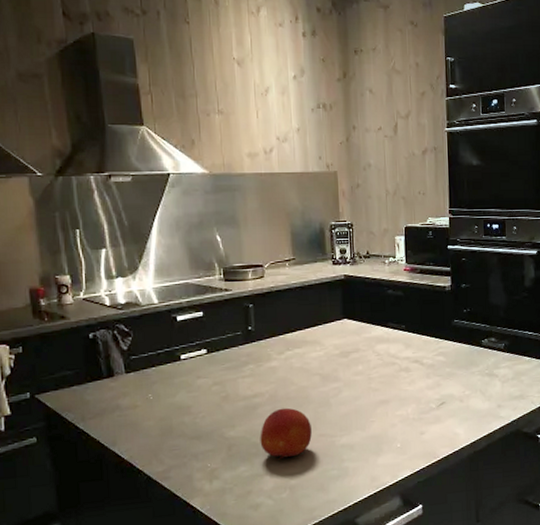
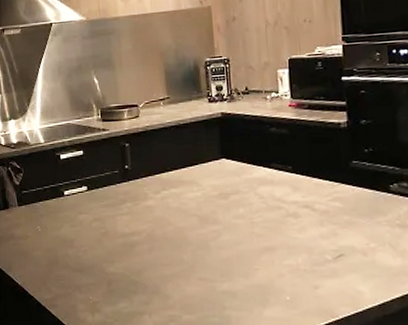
fruit: present [260,407,312,460] -> none [138,248,191,300]

